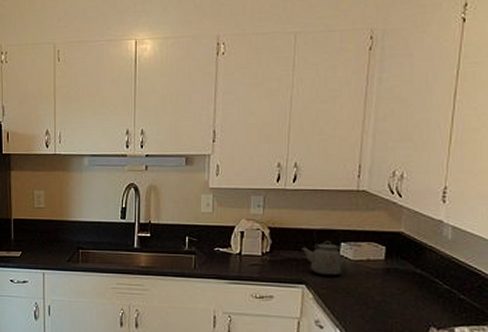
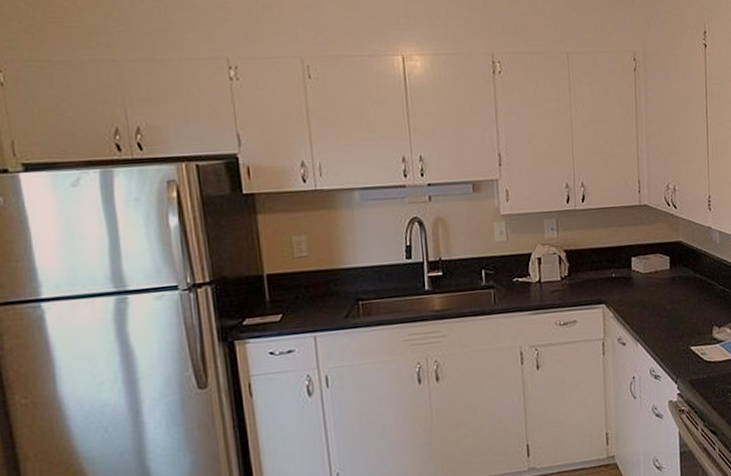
kettle: present [300,228,345,276] -> none [596,244,635,293]

